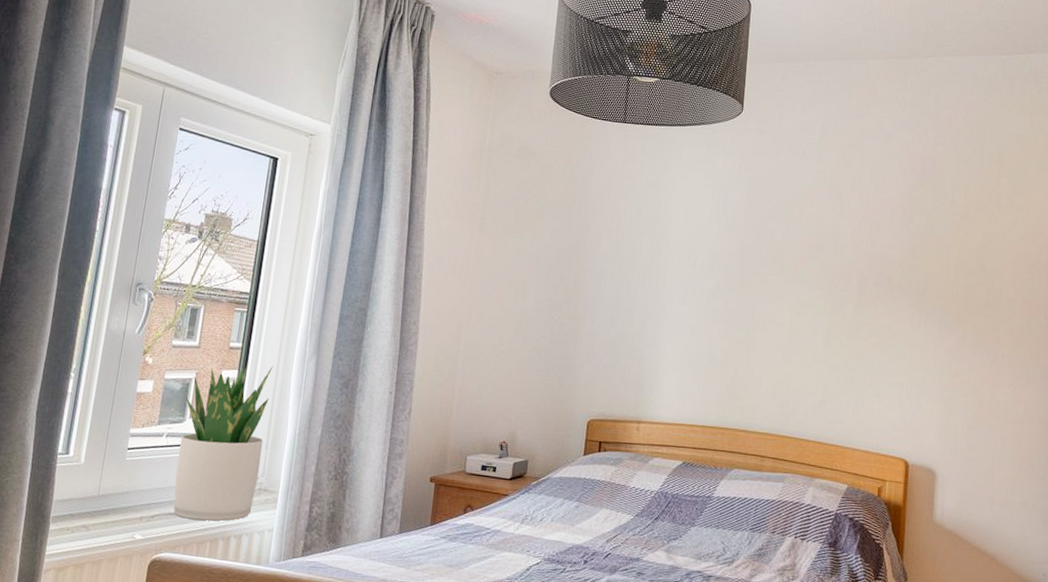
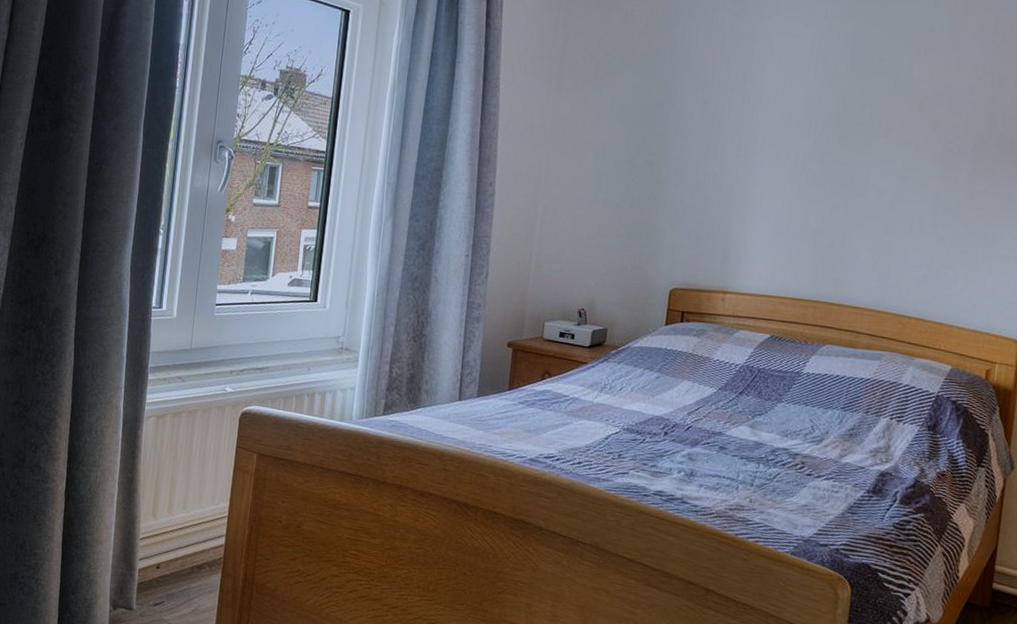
planter: present [173,363,274,521] -> none [261,222,351,378]

